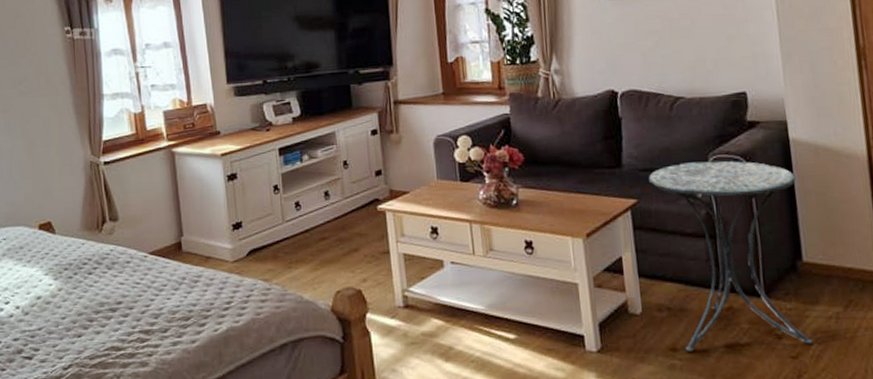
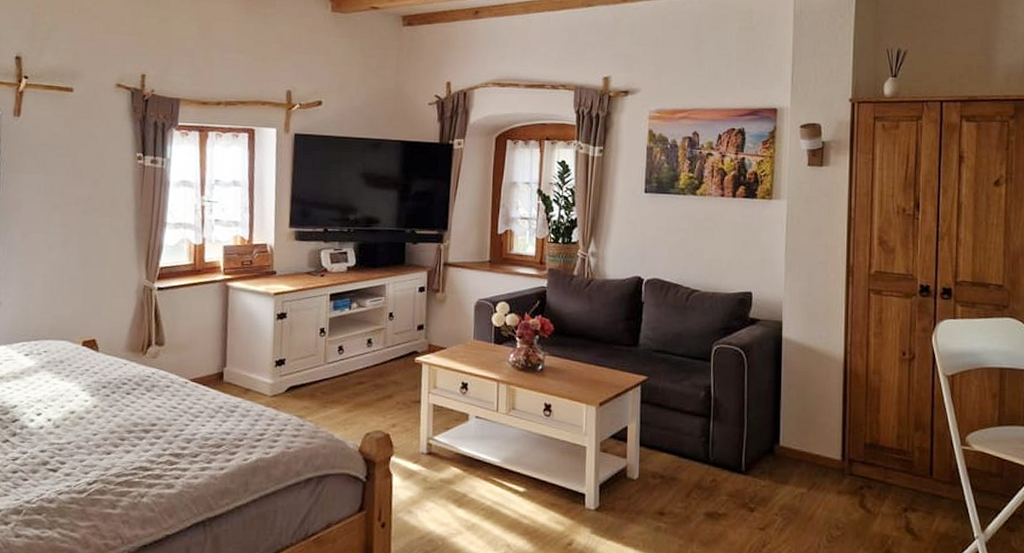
side table: present [648,160,814,353] -> none [659,348,783,518]

